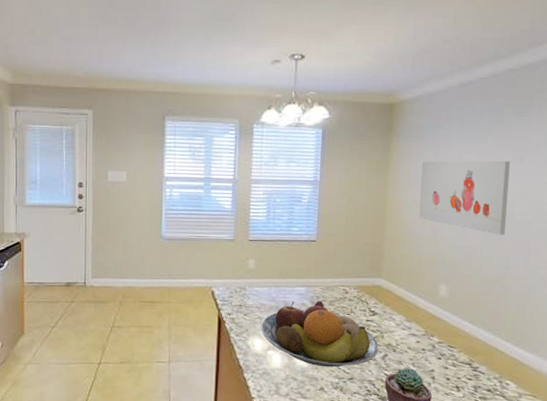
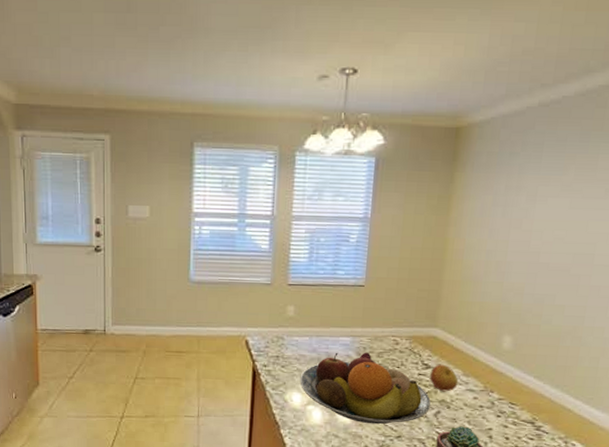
apple: none [376,311,402,337] -> present [429,364,459,392]
wall art: present [419,160,511,235] -> none [483,195,594,281]

